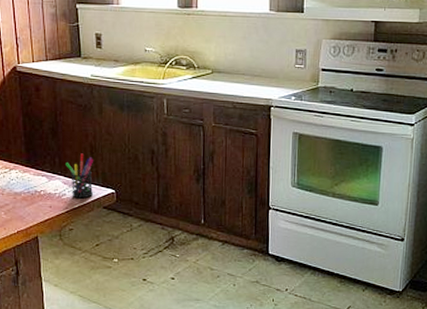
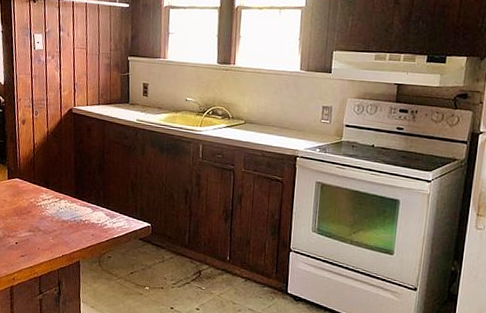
pen holder: present [64,153,93,199] -> none [108,189,134,230]

